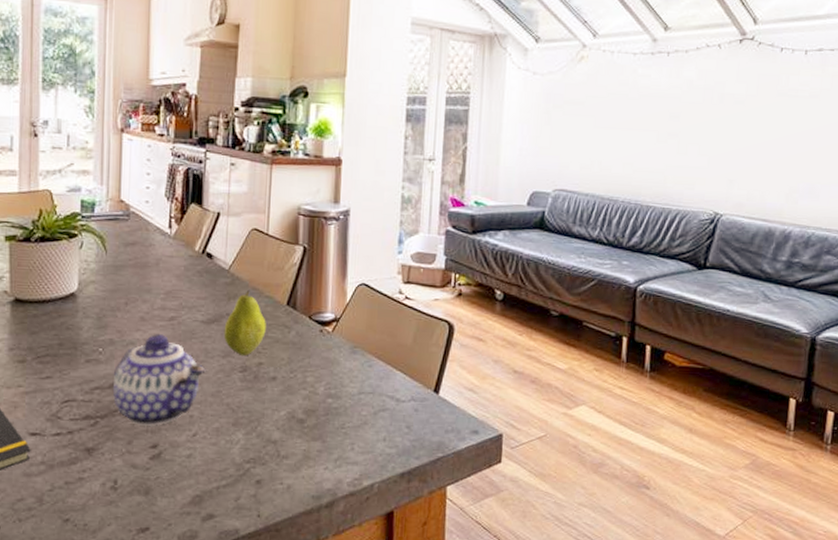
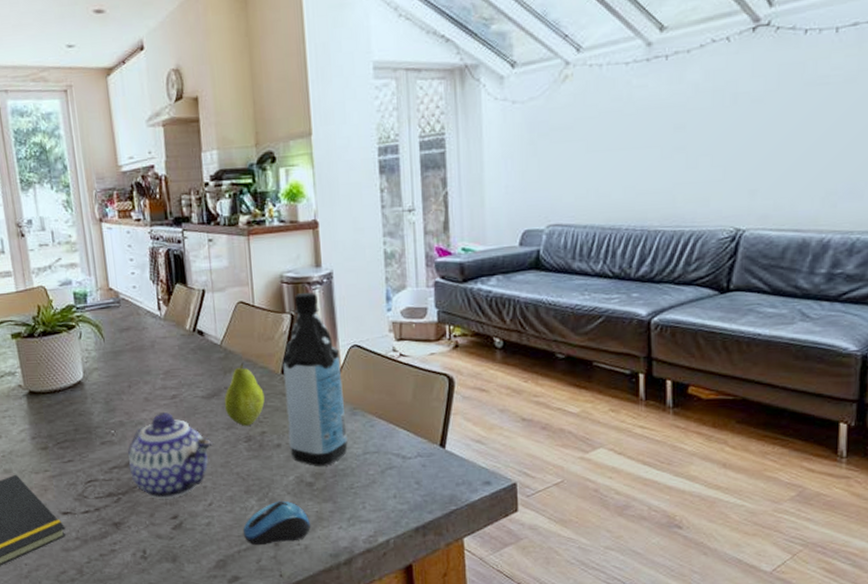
computer mouse: none [226,436,296,482] -> present [243,501,310,545]
water bottle: none [285,226,348,404] -> present [282,292,348,467]

